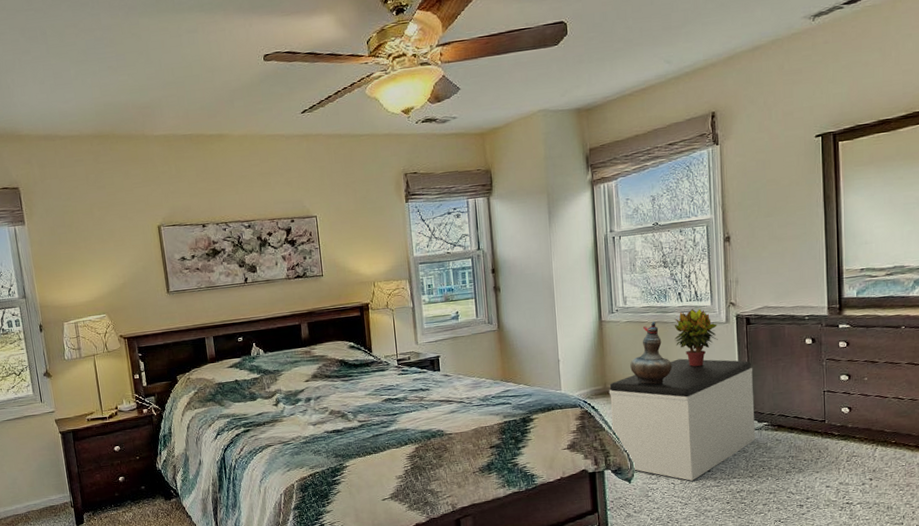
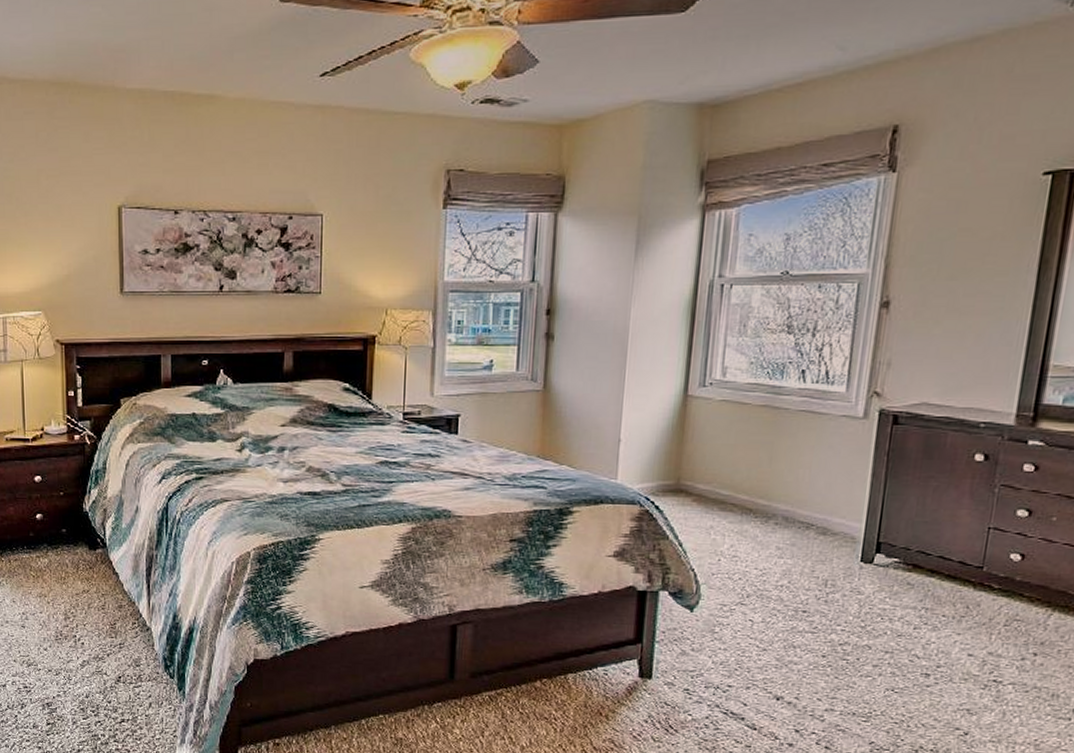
bench: present [608,358,756,481] -> none [678,458,892,621]
decorative vase: present [630,320,672,385] -> none [717,403,777,489]
potted plant: present [674,308,718,367] -> none [785,393,851,473]

